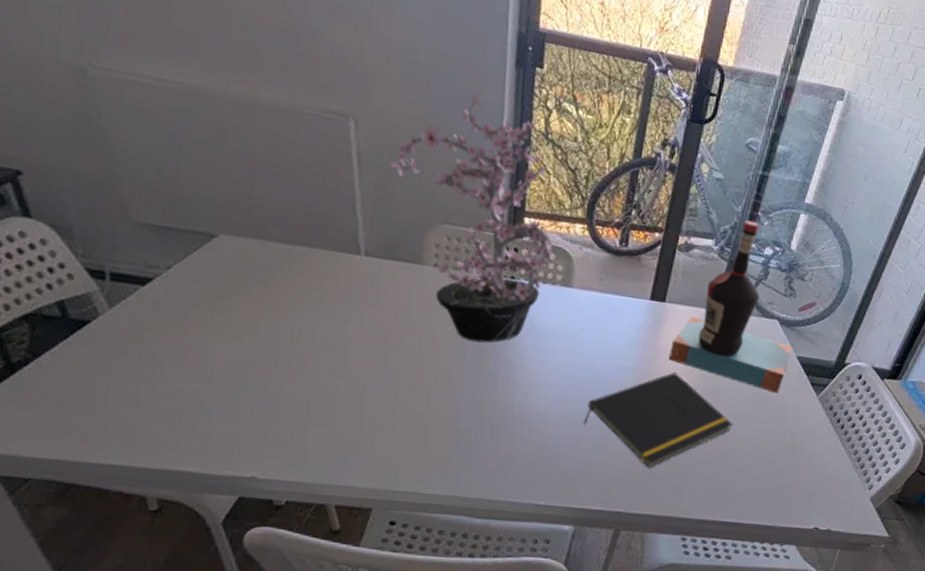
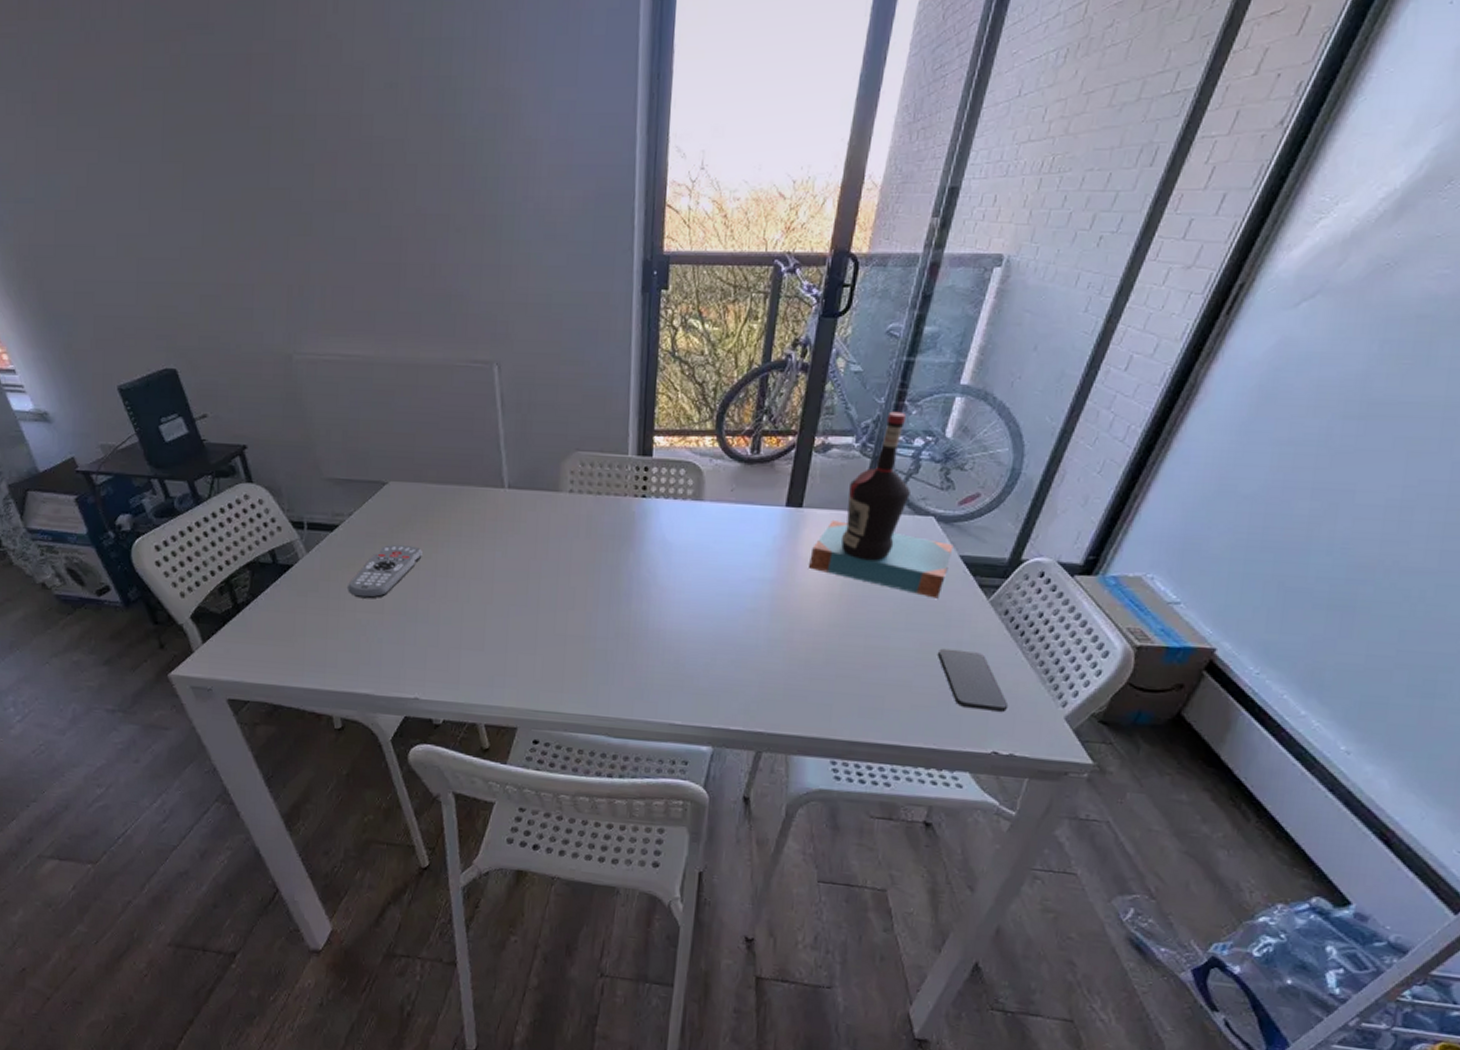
remote control: none [165,306,262,367] -> present [348,545,422,599]
potted plant: present [389,90,553,343] -> none [528,322,683,562]
notepad: present [583,372,733,468] -> none [718,581,886,685]
smartphone: none [775,437,829,494] -> present [938,648,1009,712]

